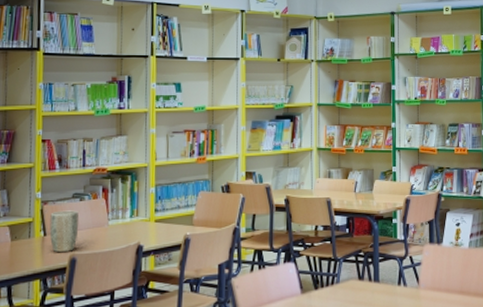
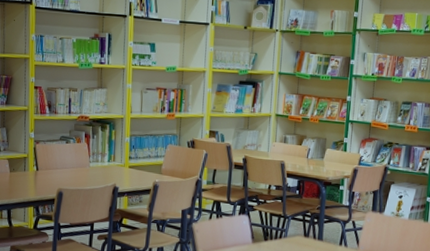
plant pot: present [49,210,79,252] -> none [41,150,66,186]

